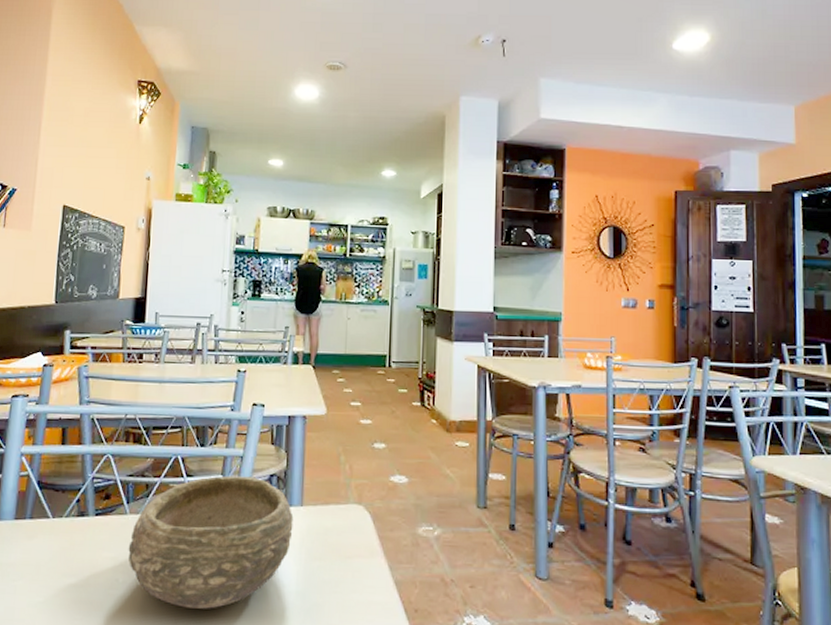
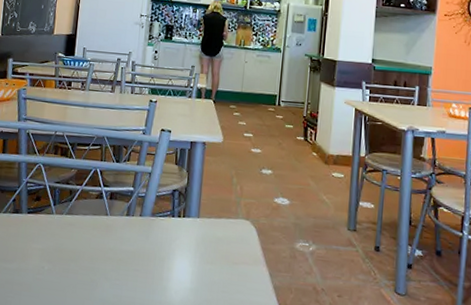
bowl: present [128,475,294,609] -> none [53,188,191,297]

